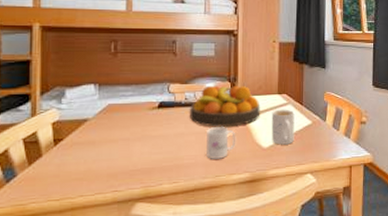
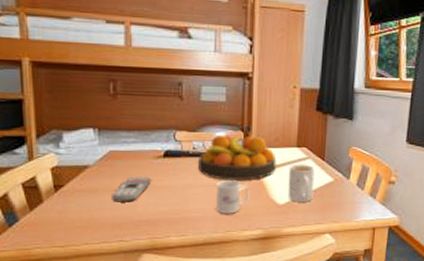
remote control: none [108,127,147,153] -> present [112,176,152,202]

